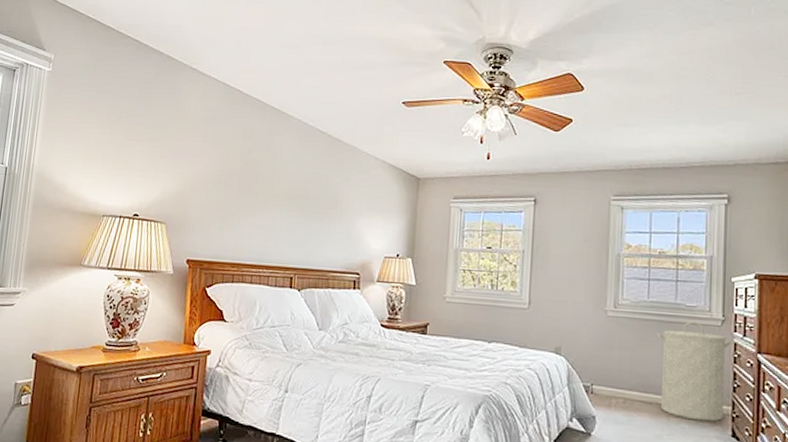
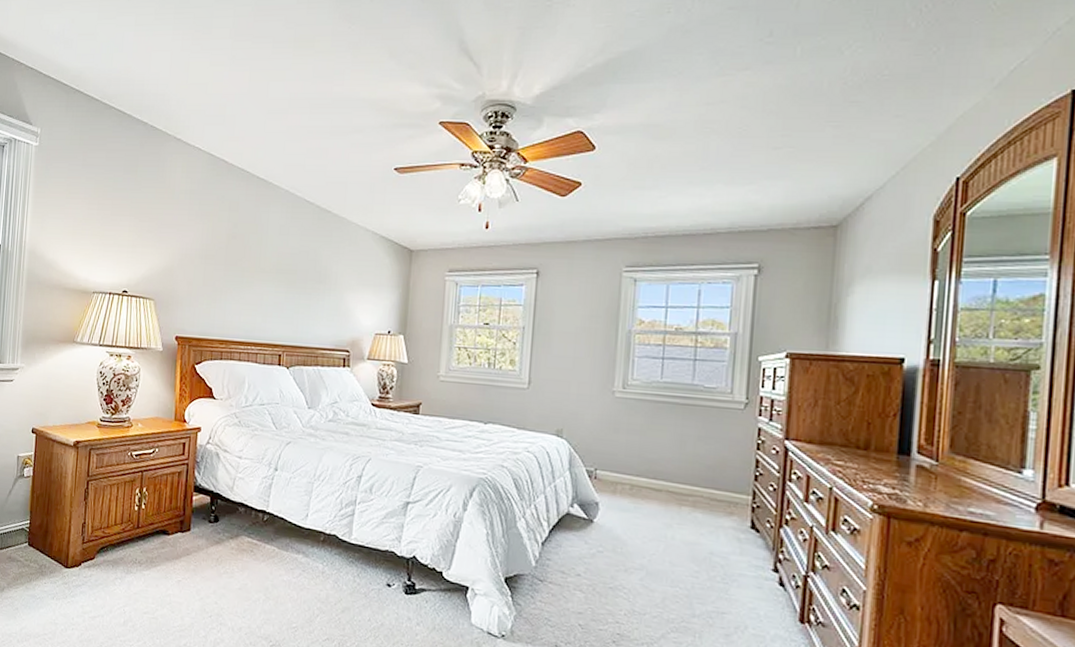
laundry hamper: present [657,320,734,422] -> none [669,403,759,512]

